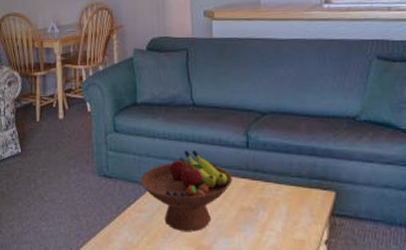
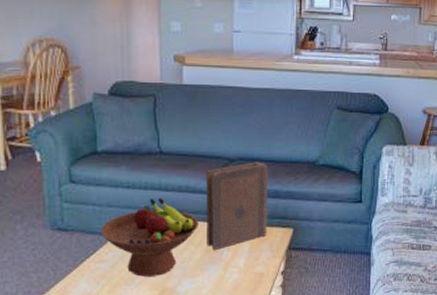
book: none [238,116,306,209] -> present [206,162,269,250]

